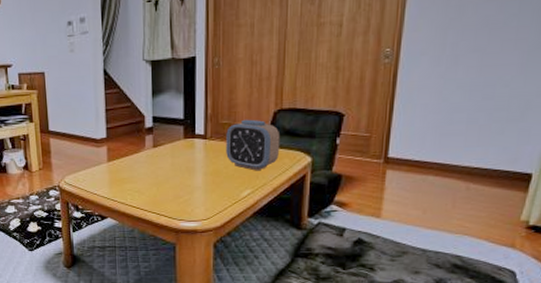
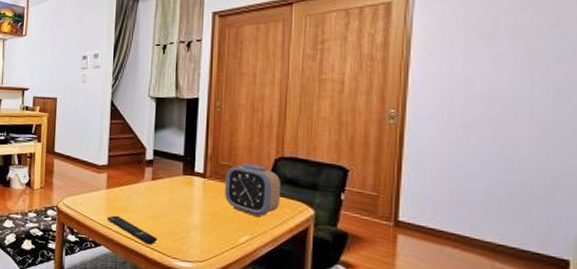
remote control: none [111,187,163,211] -> present [107,215,158,245]

